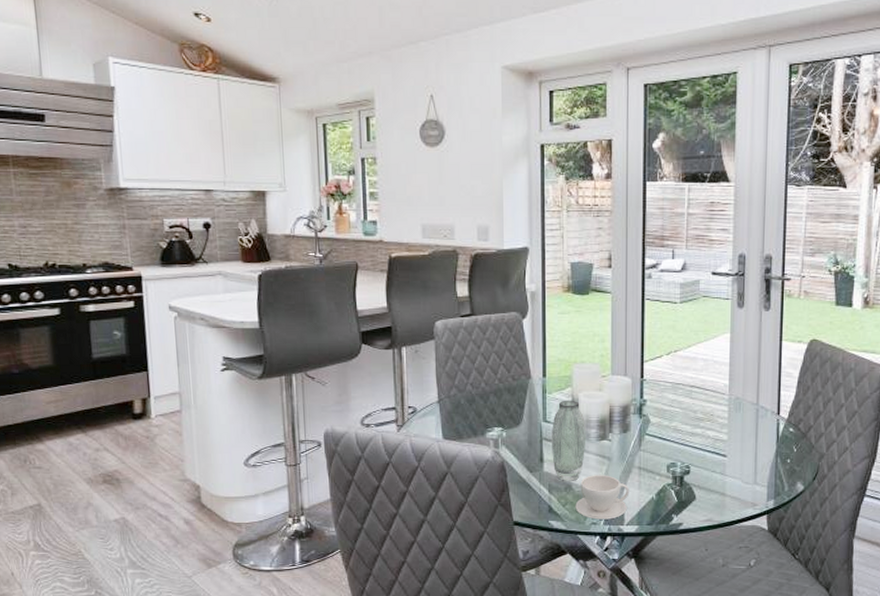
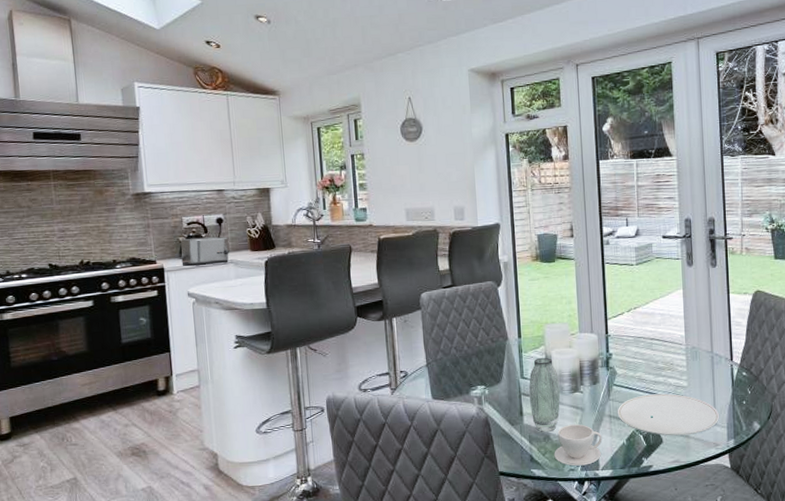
toaster: none [161,243,217,276] -> present [181,236,229,267]
plate: none [648,447,761,493] -> present [617,393,720,436]

